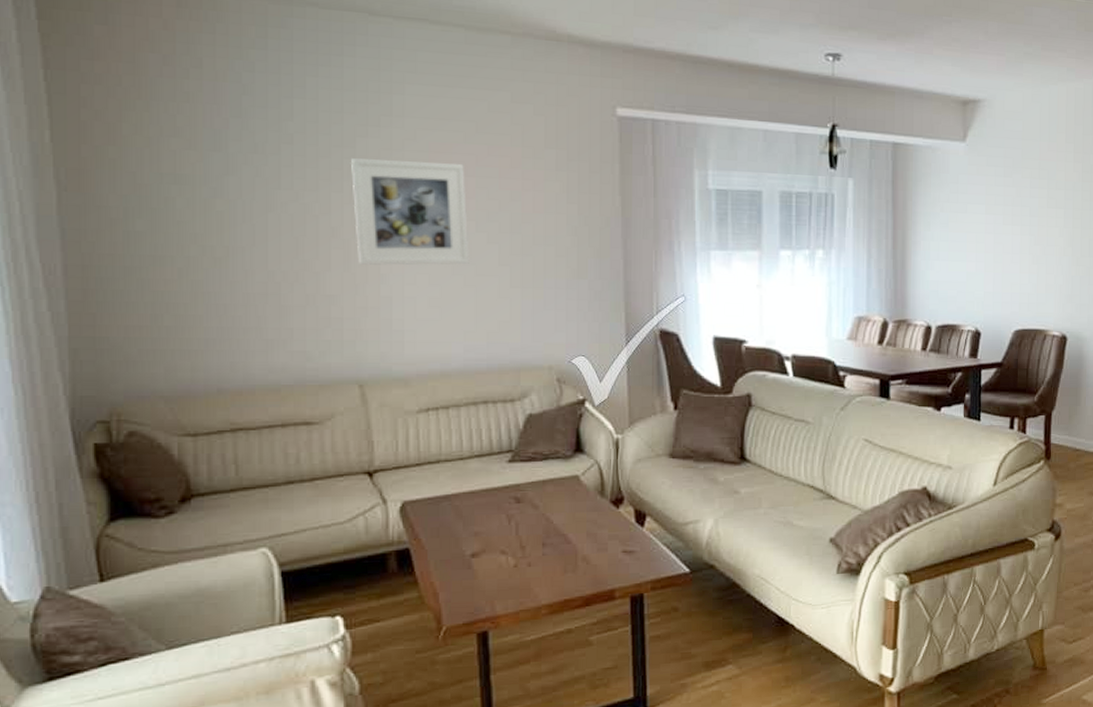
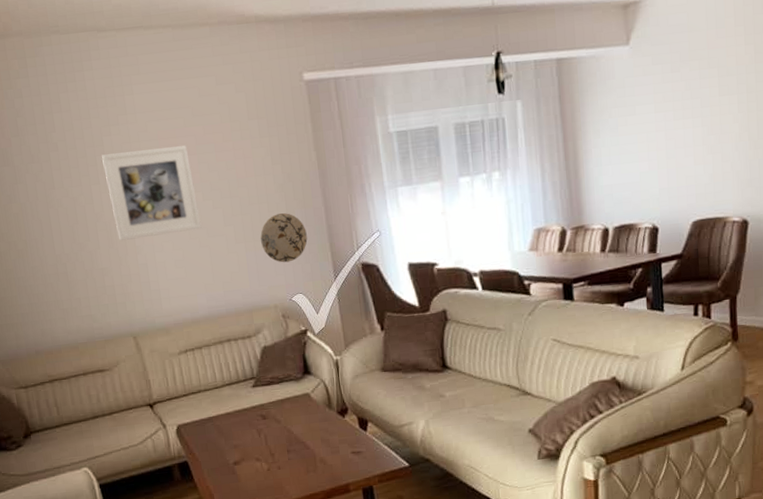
decorative plate: none [542,260,599,318] -> present [260,213,308,263]

